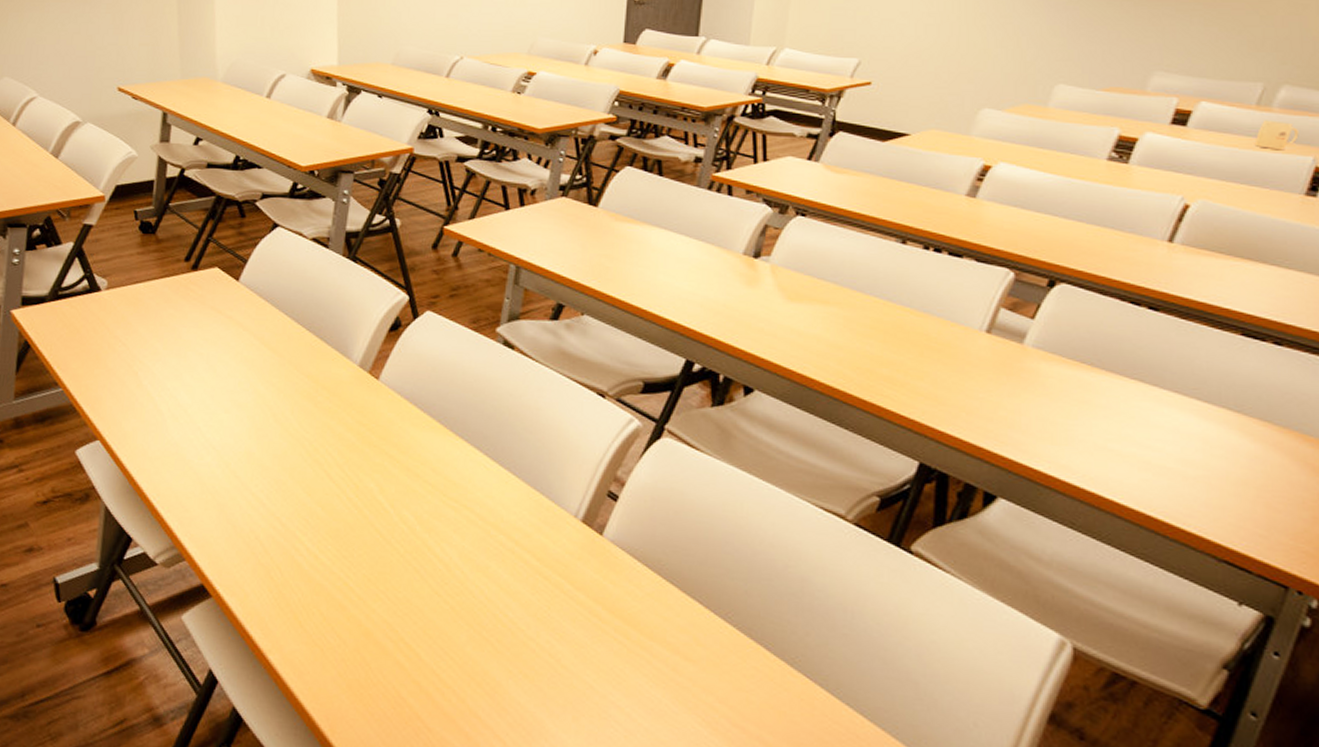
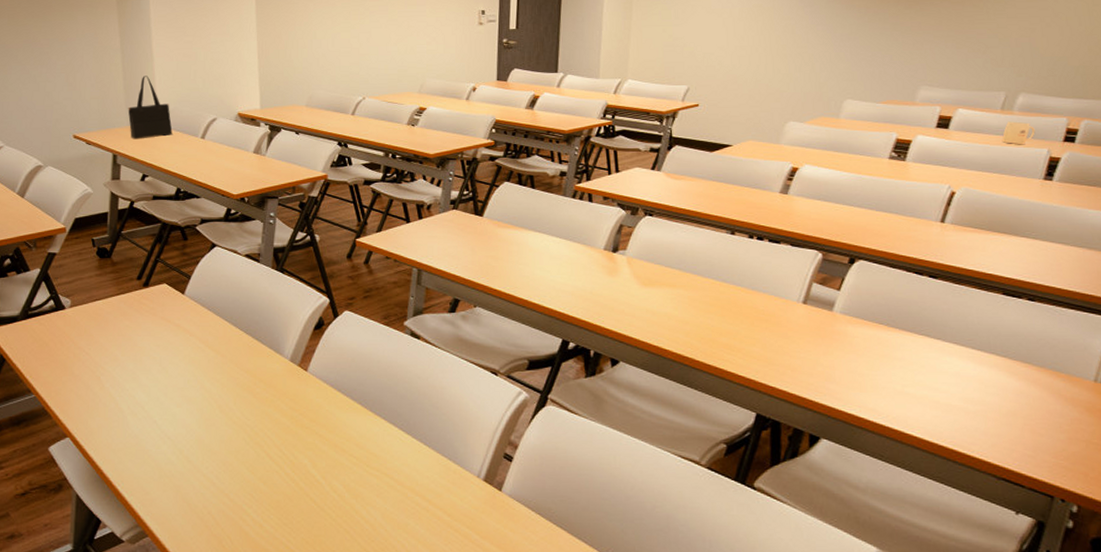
tote bag: none [182,20,233,96] -> present [128,76,173,140]

